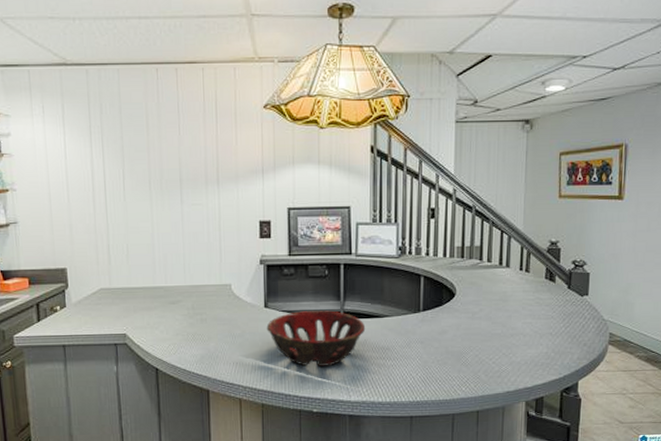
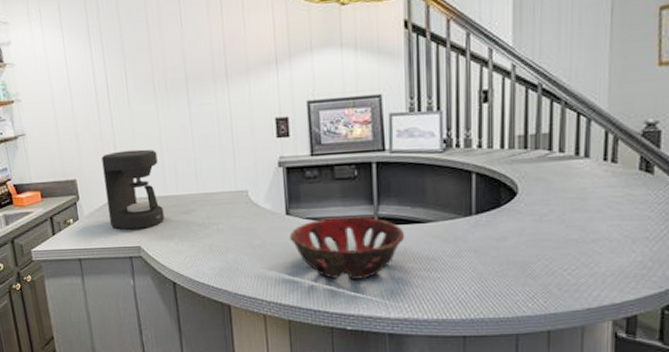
coffee maker: none [94,242,152,318] -> present [101,149,165,230]

